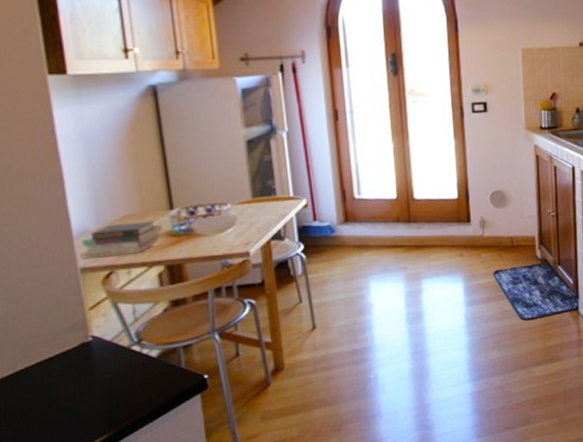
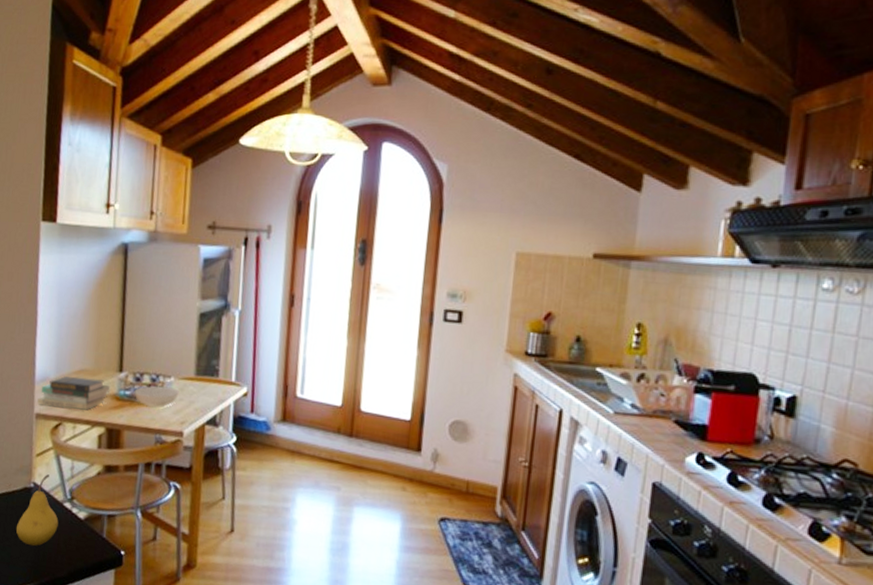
fruit: none [79,324,129,398] -> present [15,474,59,546]

